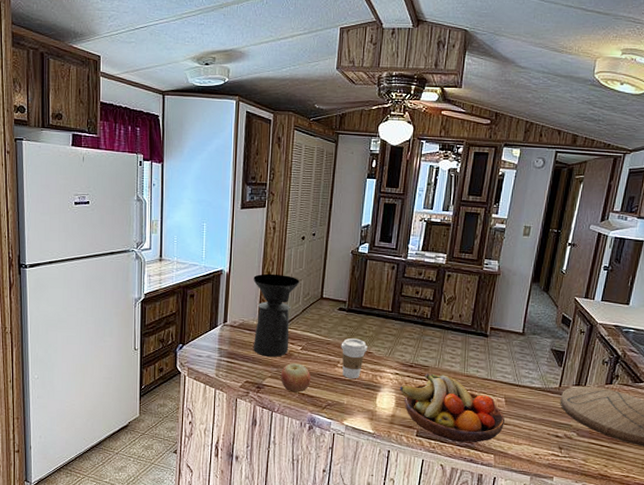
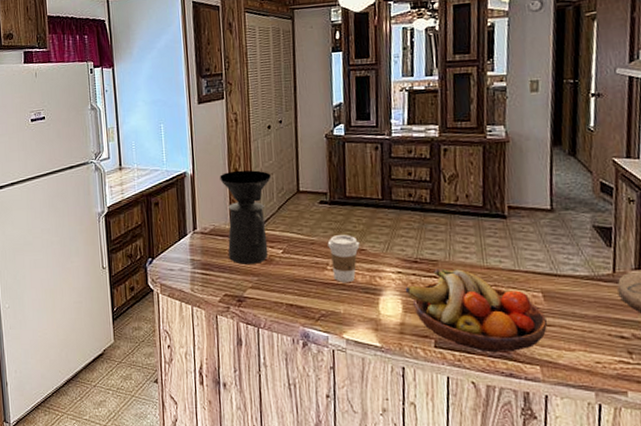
apple: present [281,363,311,393] -> none [263,269,299,304]

